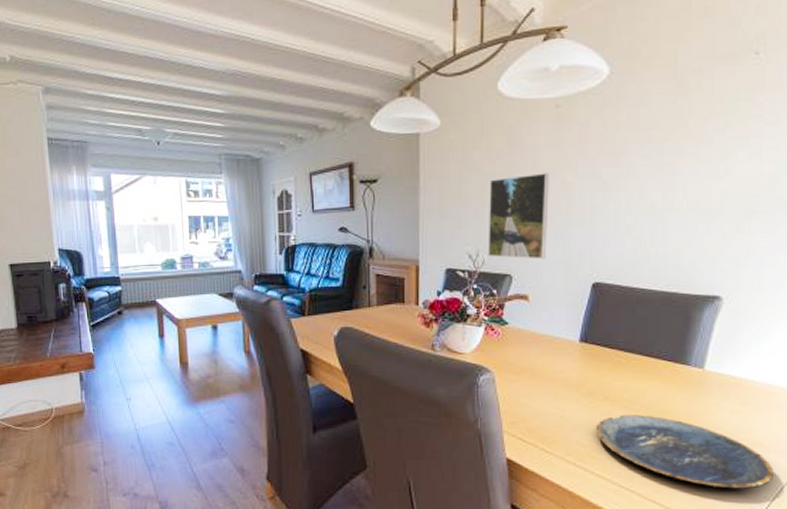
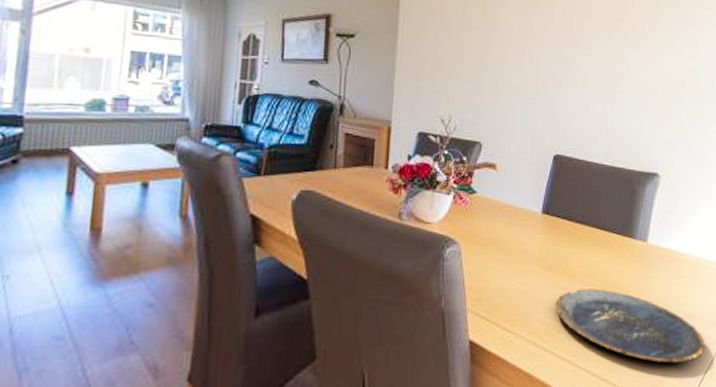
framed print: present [488,173,549,259] -> none [459,46,518,129]

